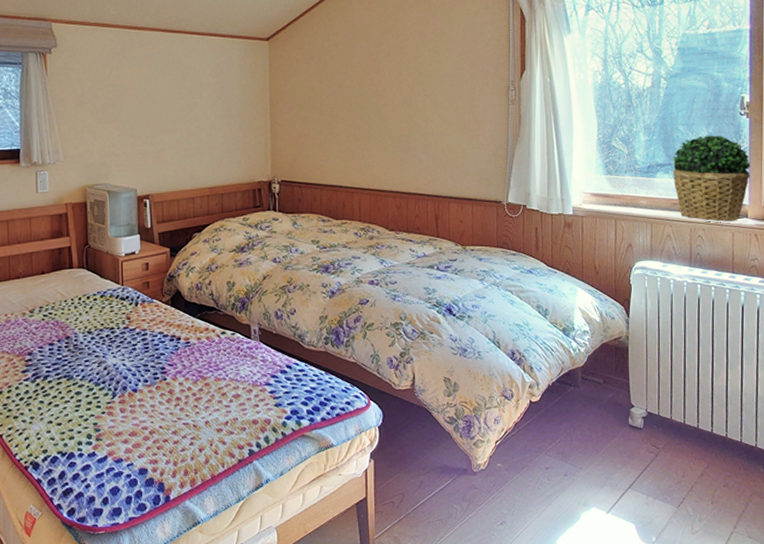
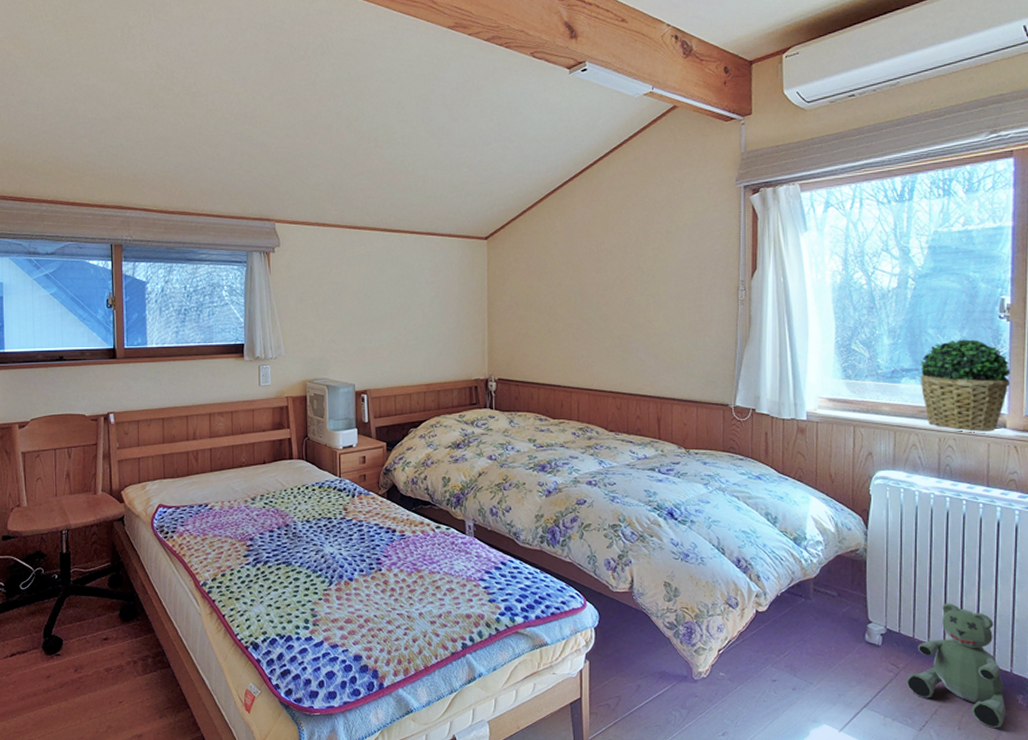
teddy bear: none [665,384,753,501] -> present [906,603,1007,729]

